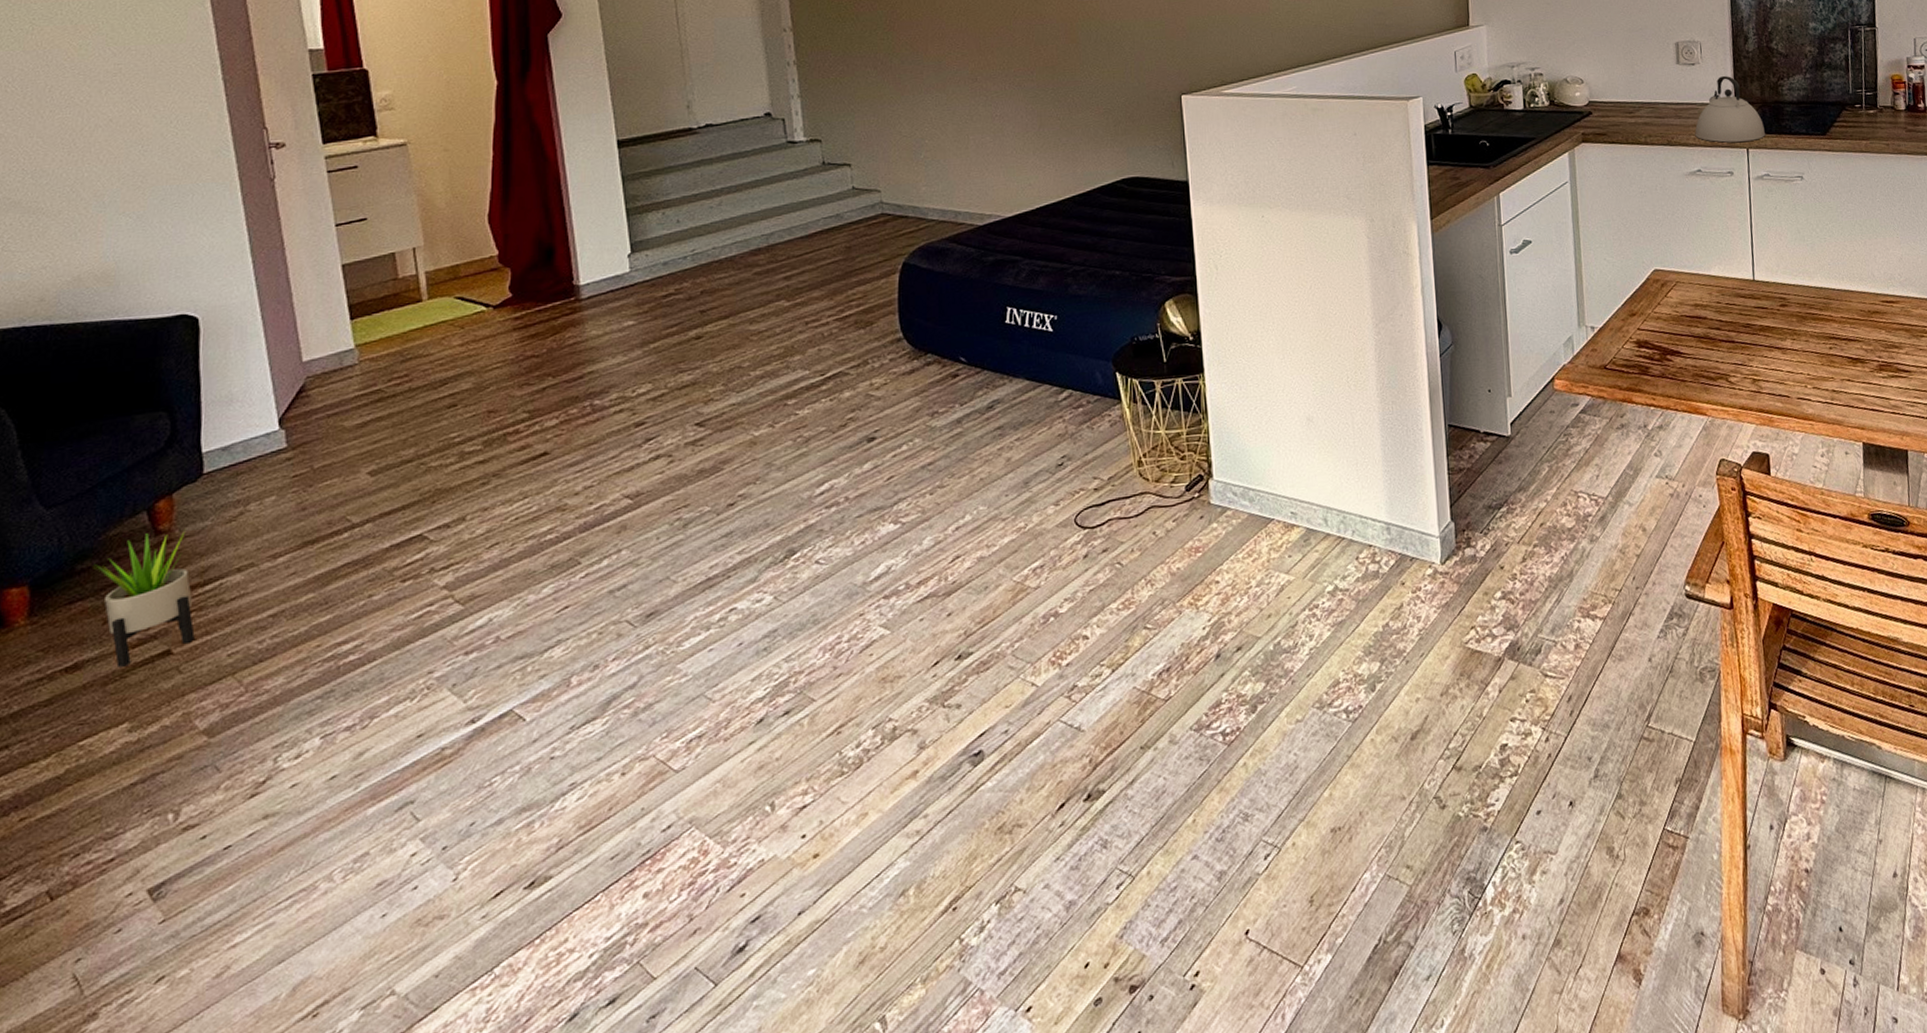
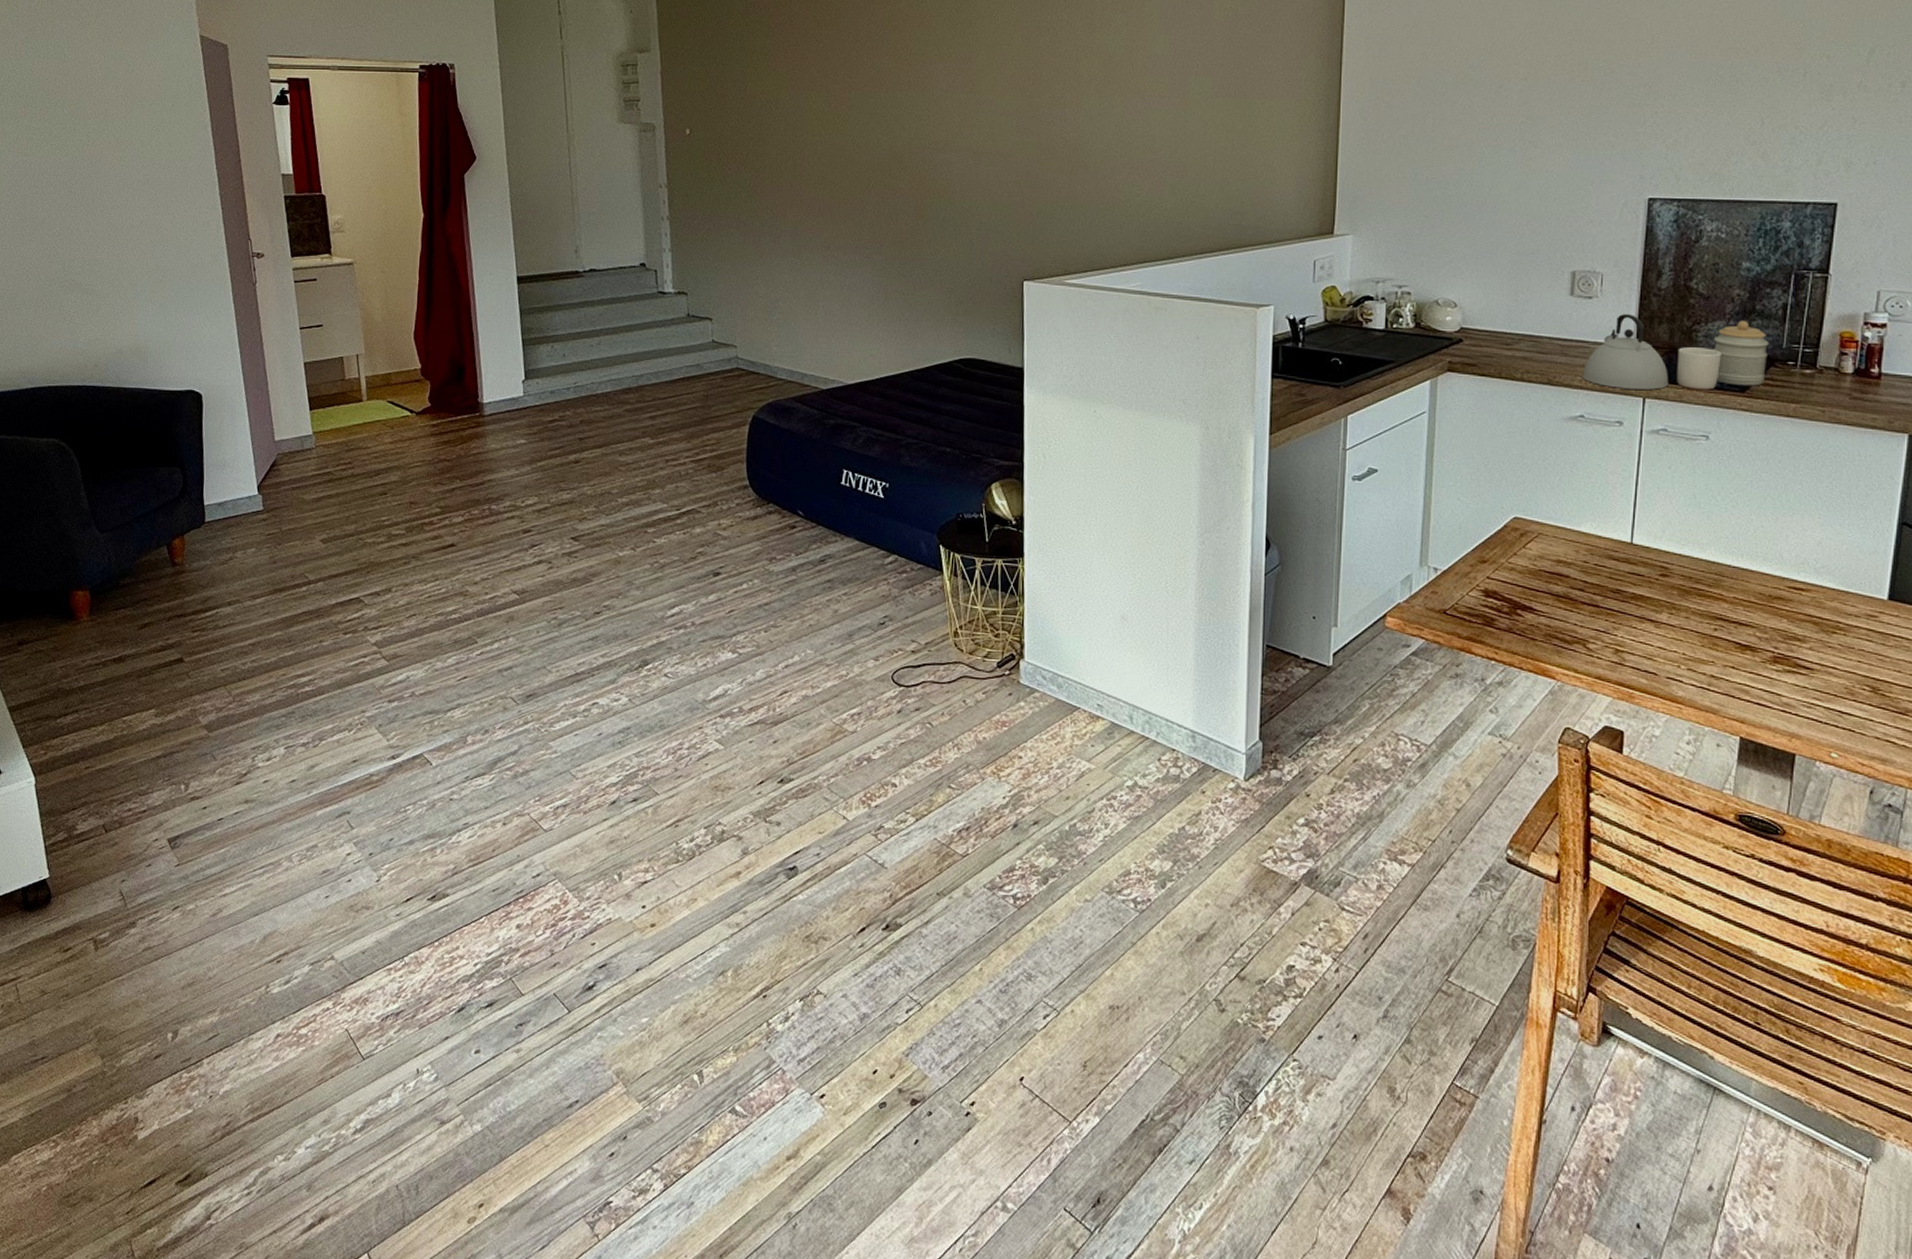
potted plant: present [95,533,195,667] -> none [133,563,199,665]
mug: none [1769,99,1804,137] -> present [1677,347,1722,390]
jar: none [1796,73,1840,130] -> present [1713,321,1769,386]

